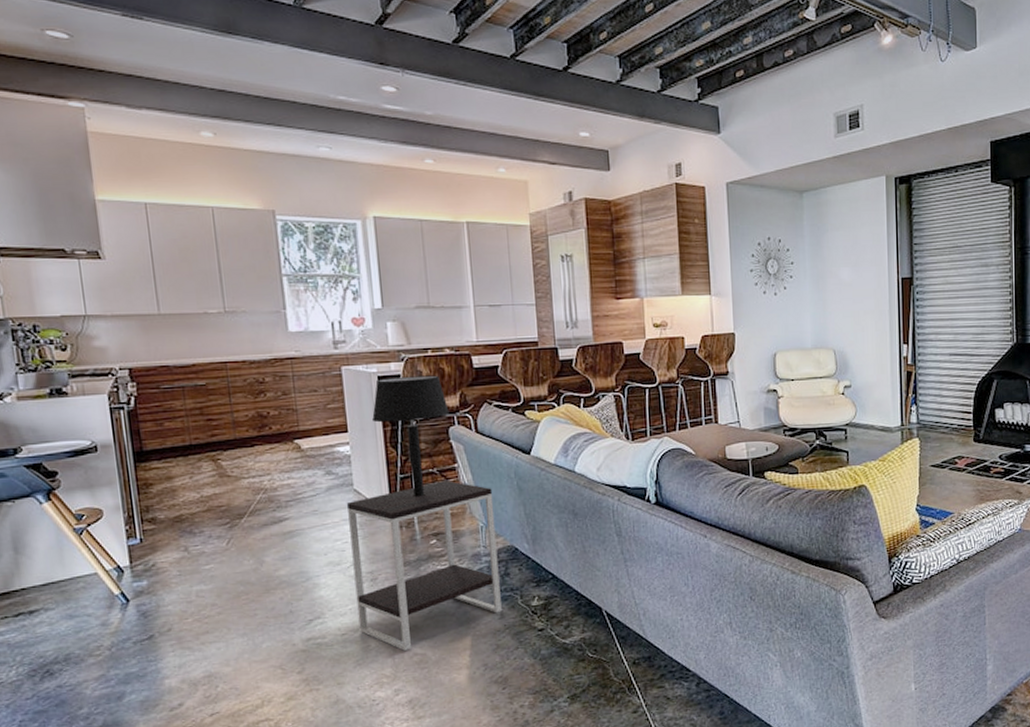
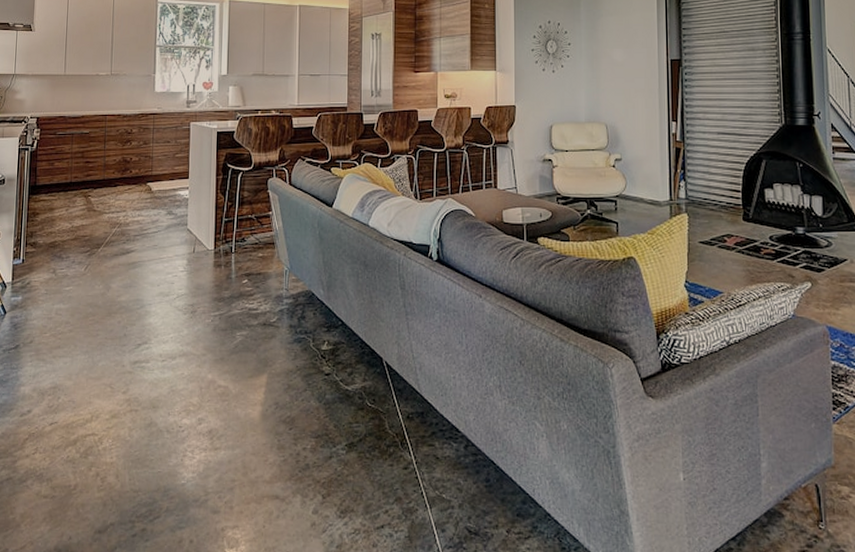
side table: present [347,481,502,651] -> none [176,226,298,382]
table lamp: present [372,375,450,496] -> none [209,133,270,239]

